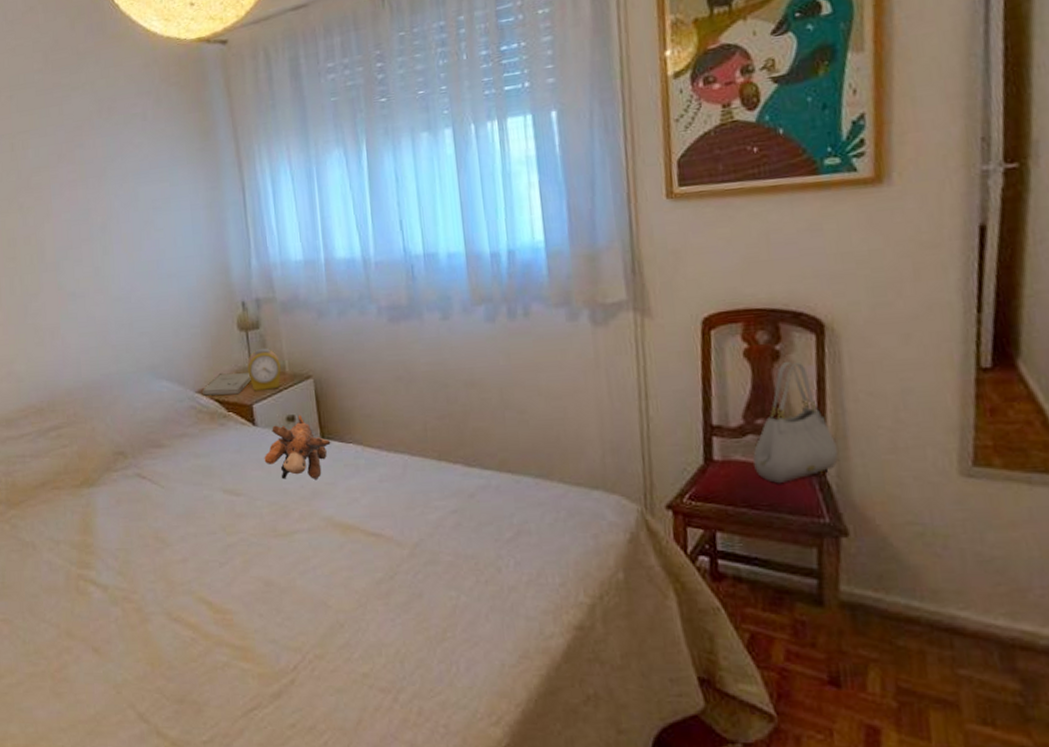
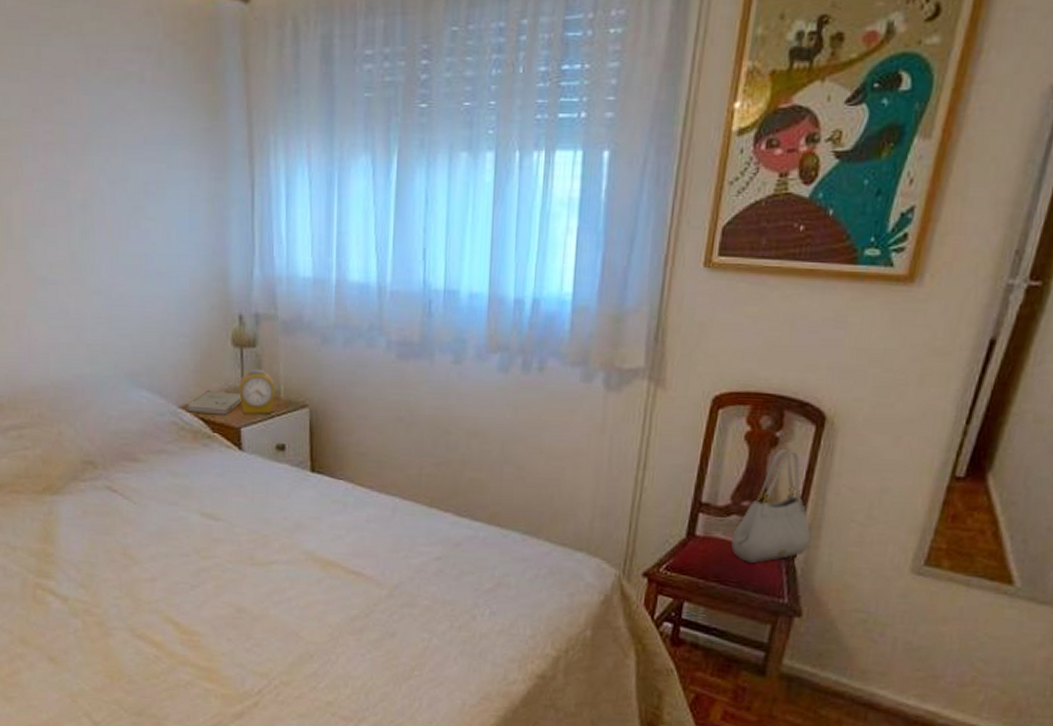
stuffed animal: present [264,414,331,480] -> none [248,444,321,512]

